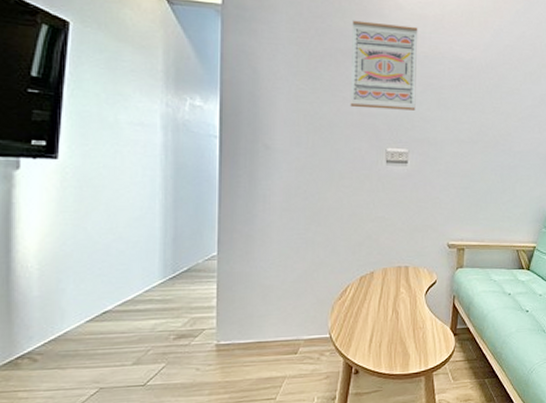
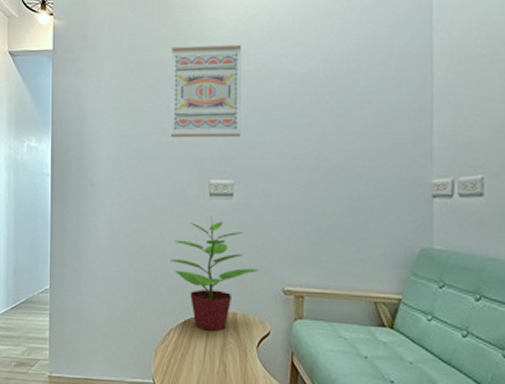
potted plant: none [348,182,428,284] -> present [170,217,259,331]

